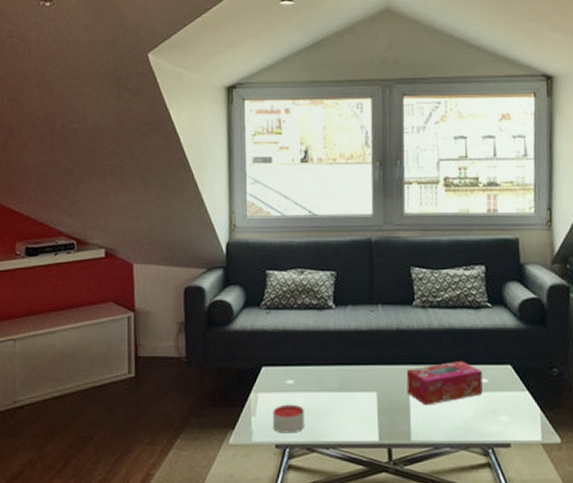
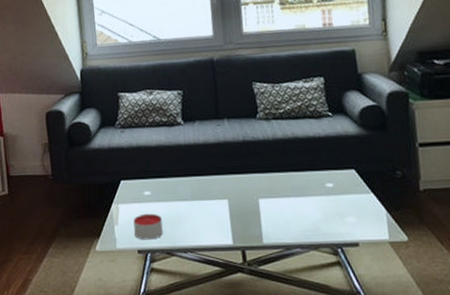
tissue box: present [406,360,483,406] -> none [254,167,329,210]

